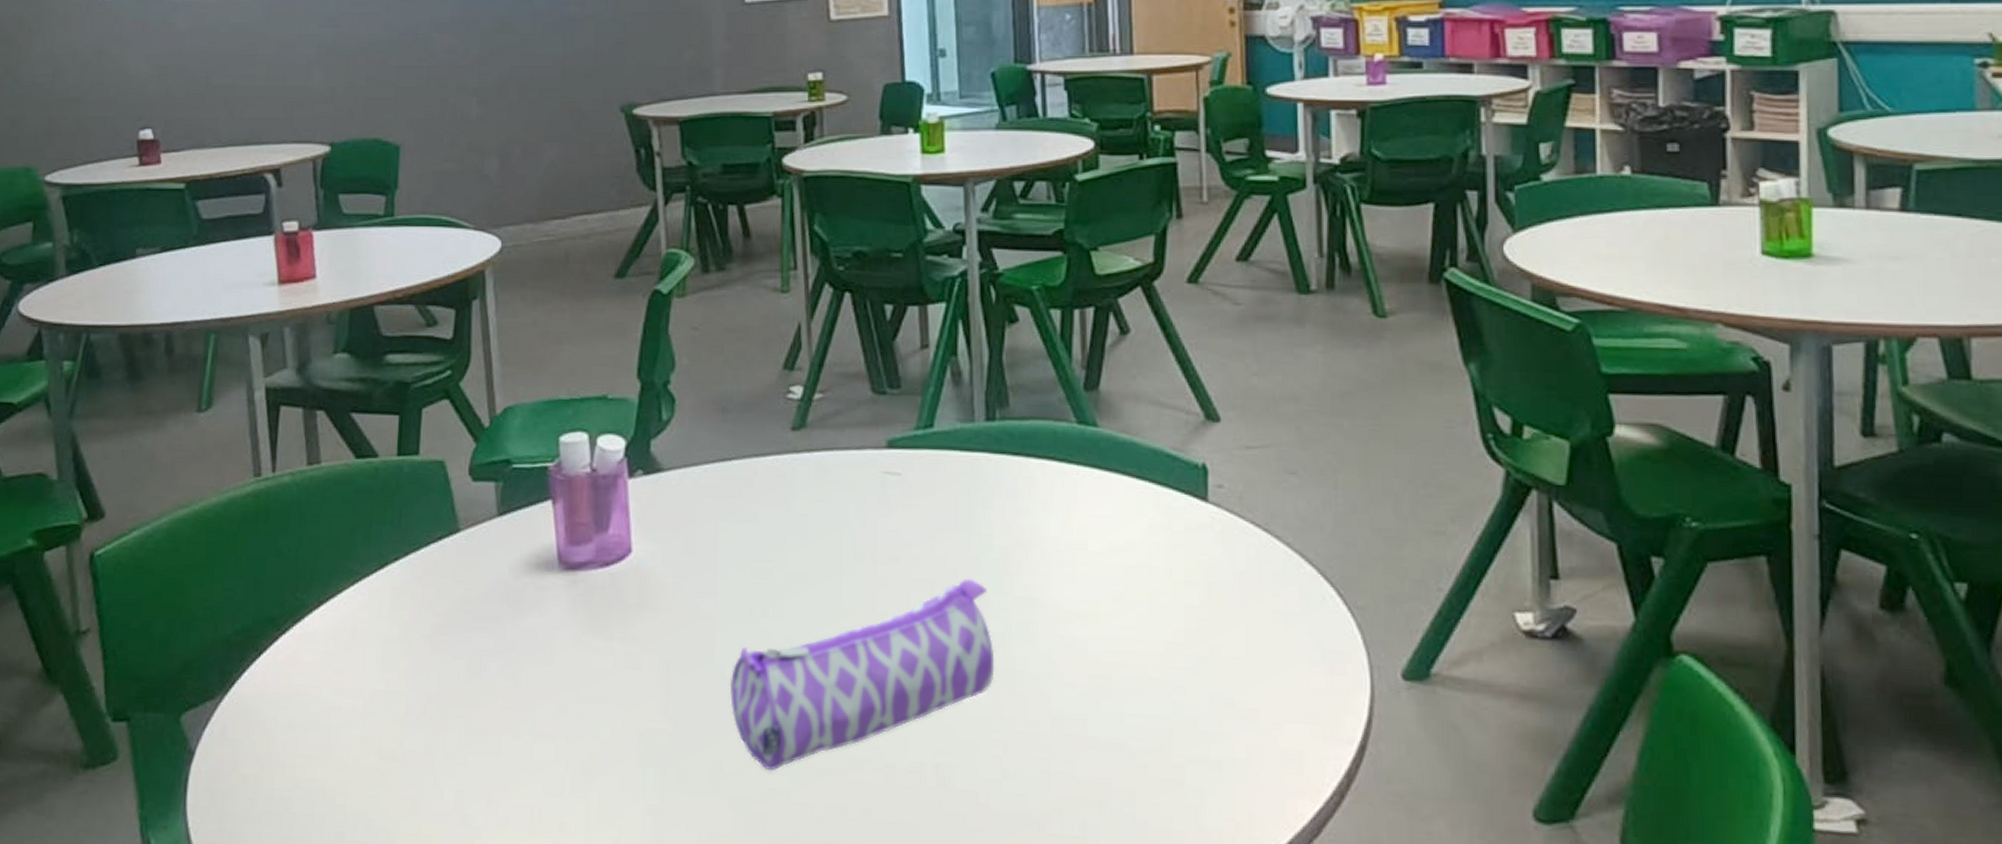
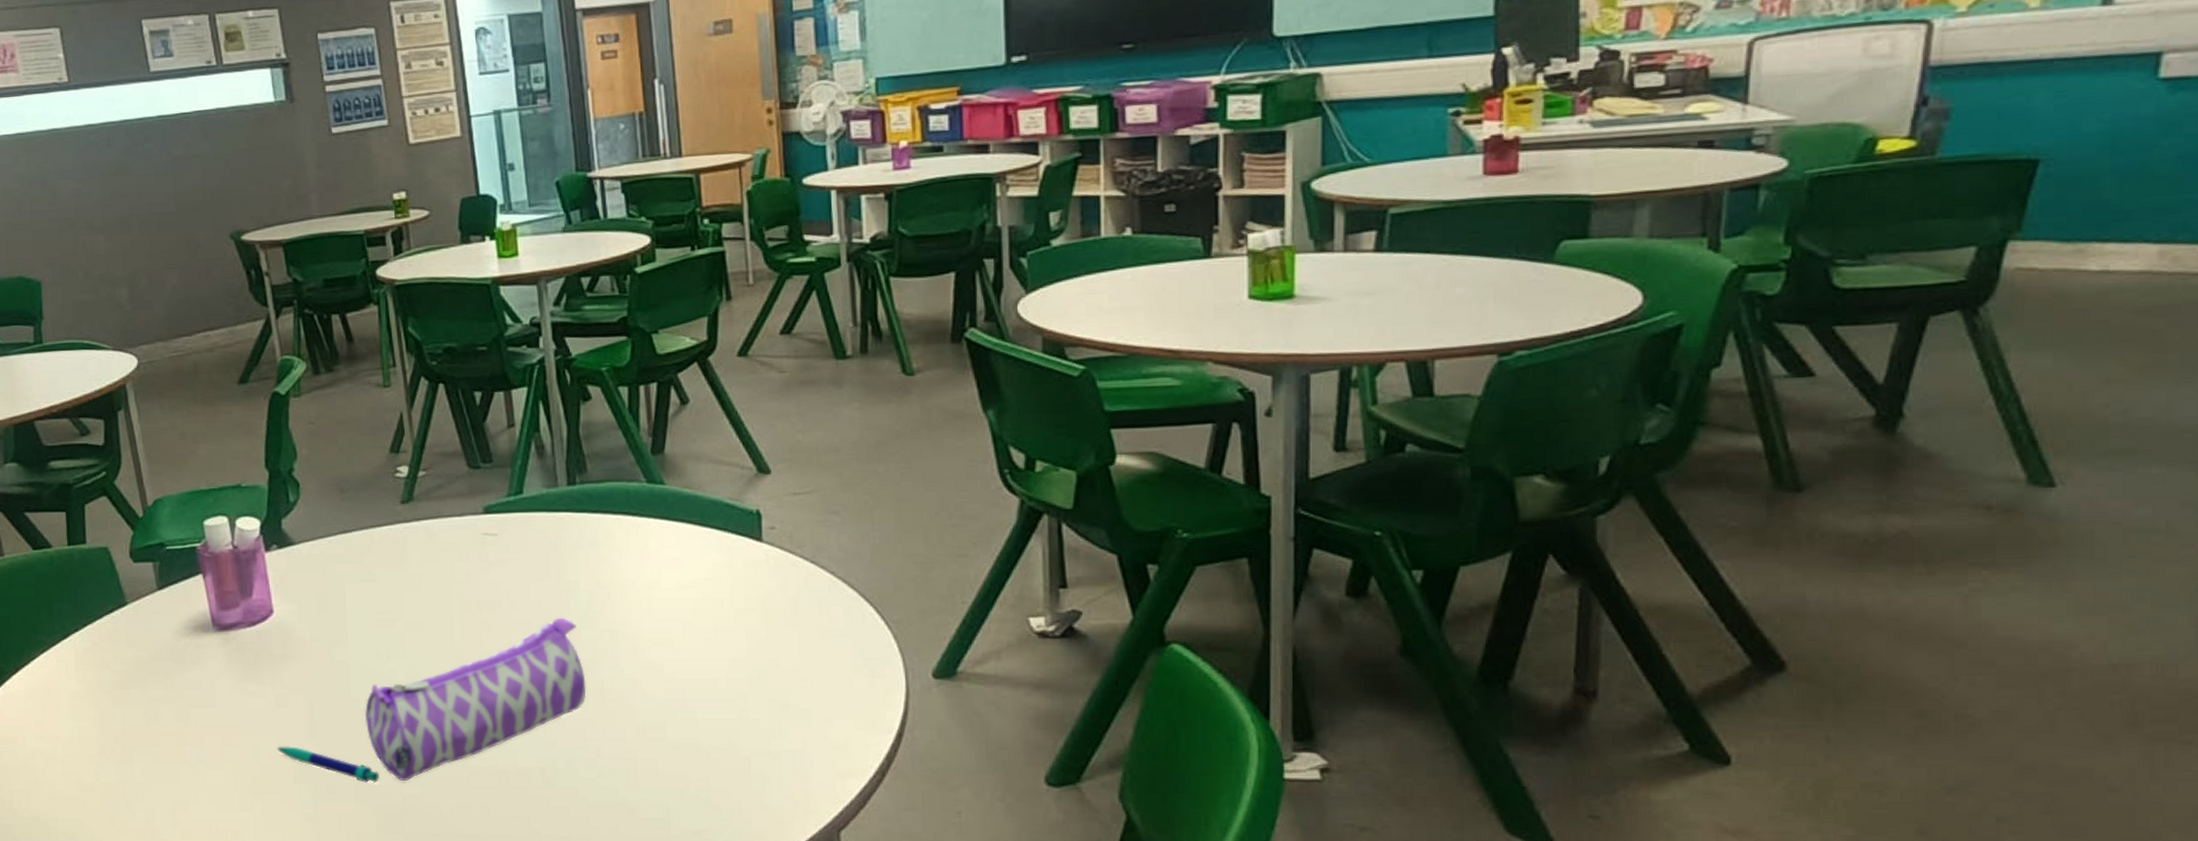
pen: none [621,718,741,770] -> present [277,746,379,783]

